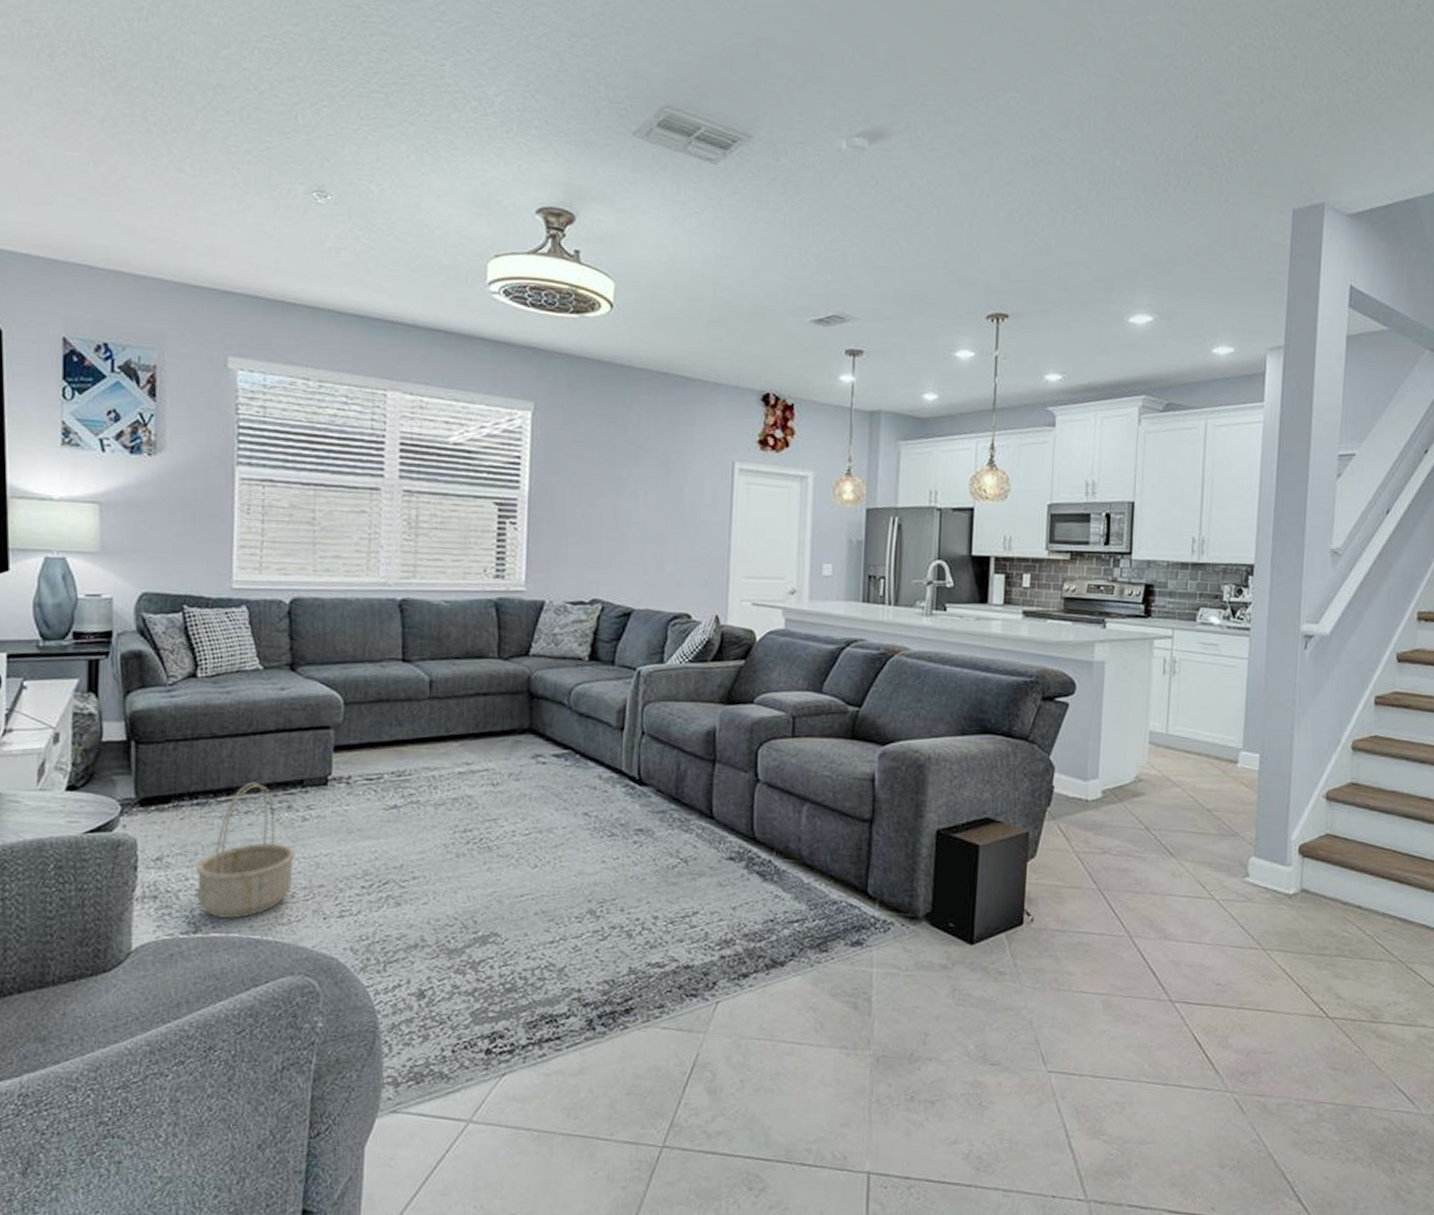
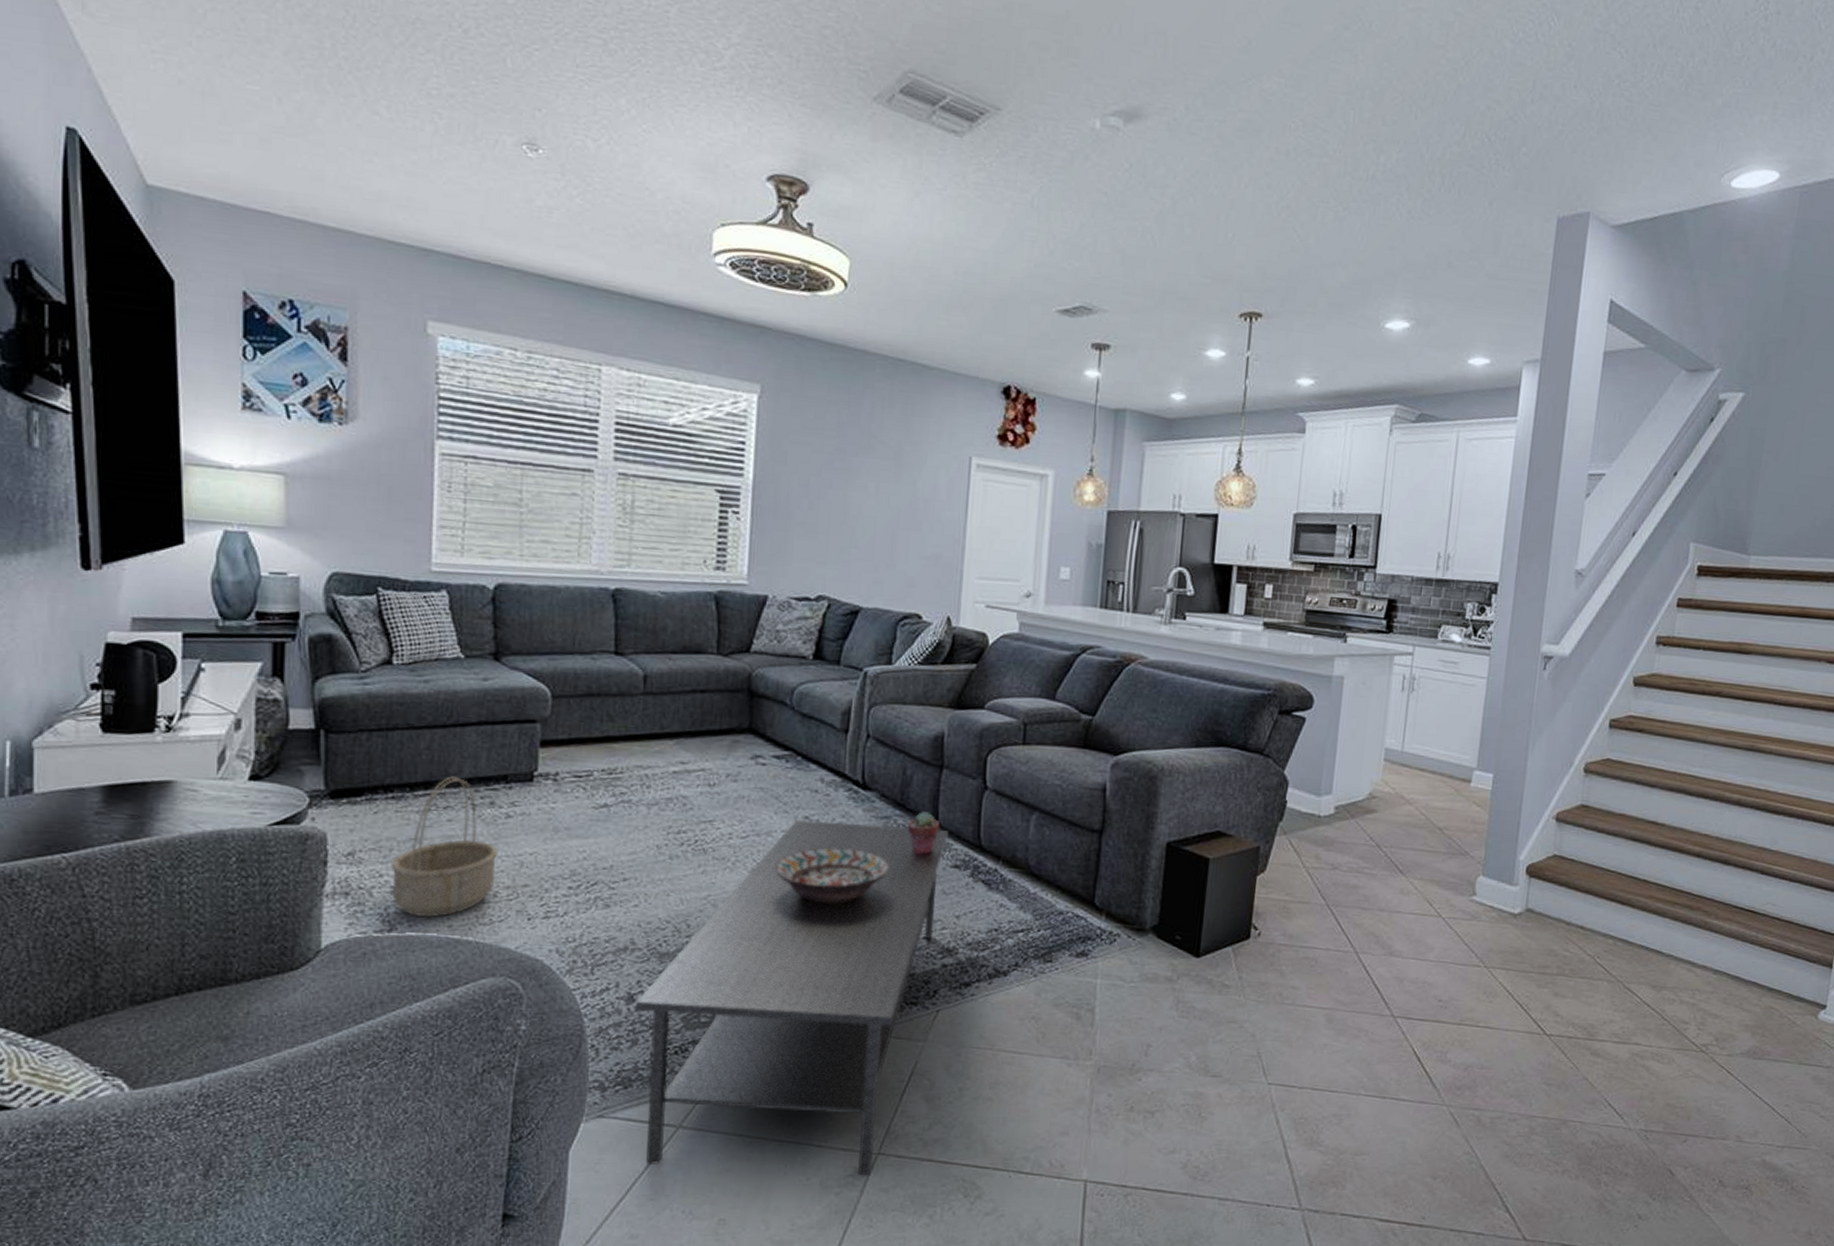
coffee table: none [427,816,722,1169] -> present [636,820,948,1176]
decorative bowl: none [556,843,666,897] -> present [774,847,889,904]
potted succulent: none [682,805,715,848] -> present [907,812,940,855]

